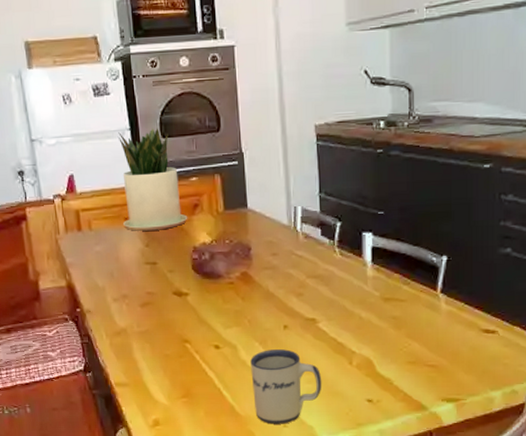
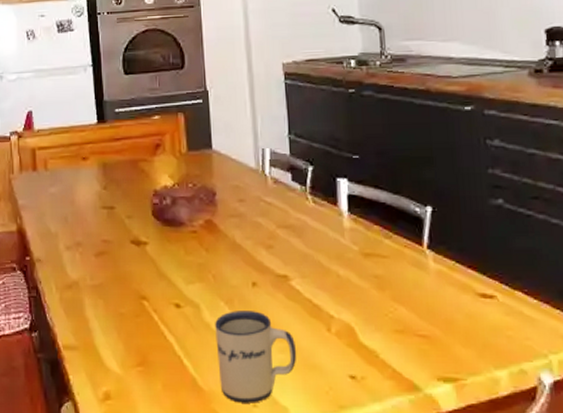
planter: present [117,128,188,231] -> none [79,64,149,172]

